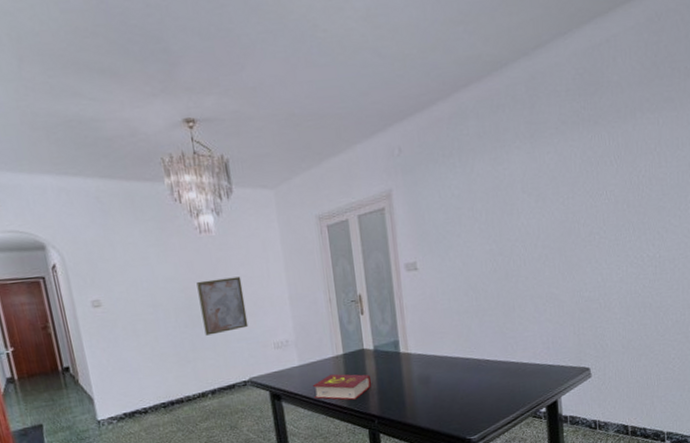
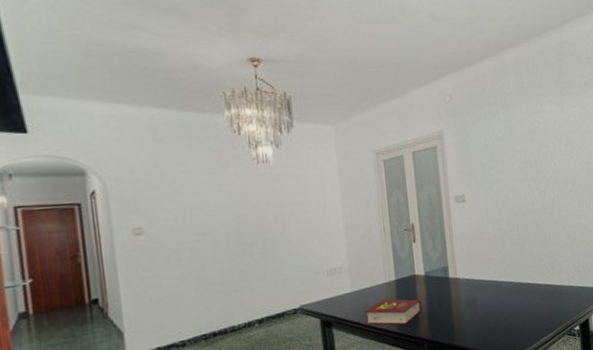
wall art: present [196,276,249,336] -> none [250,205,302,264]

